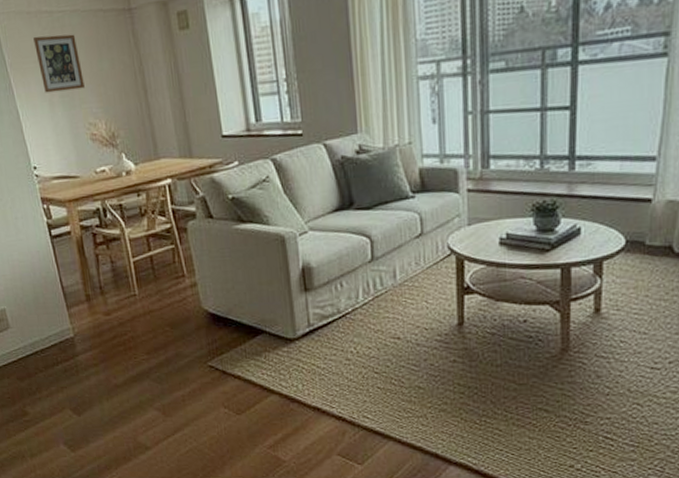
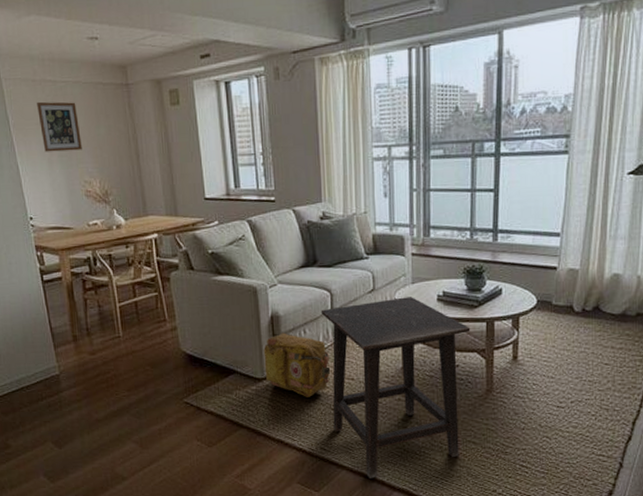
backpack: none [294,286,373,359] -> present [263,333,331,397]
side table: none [359,241,541,451] -> present [321,297,471,478]

